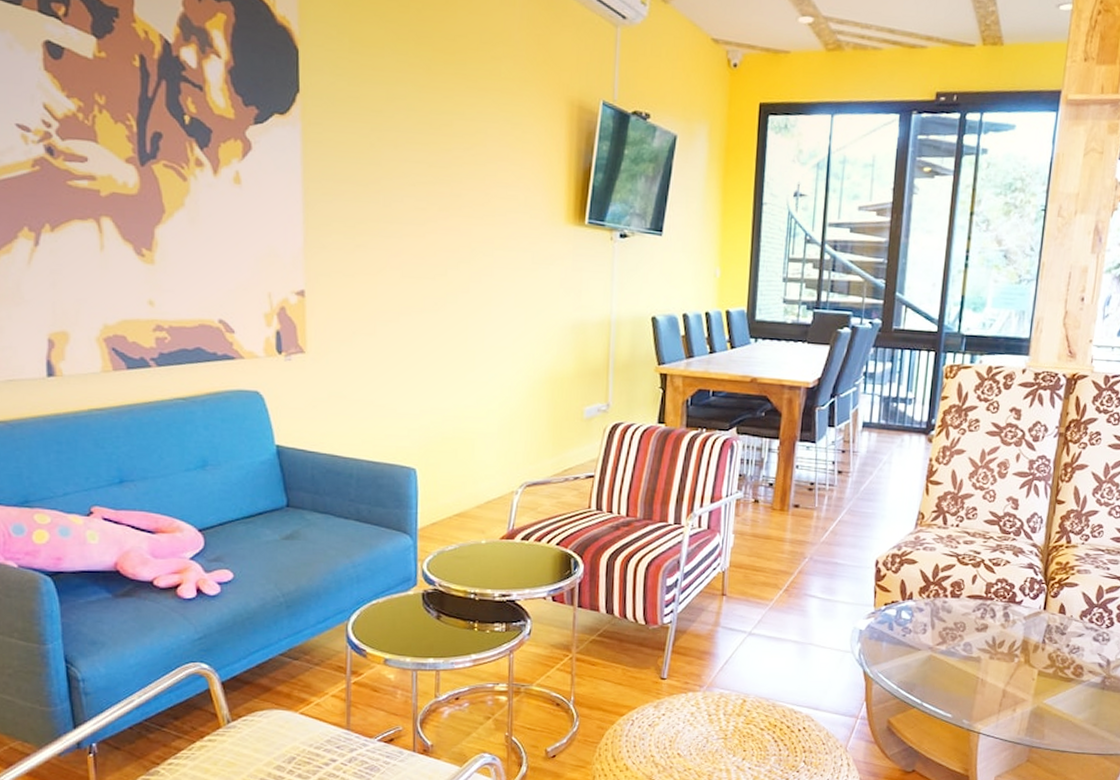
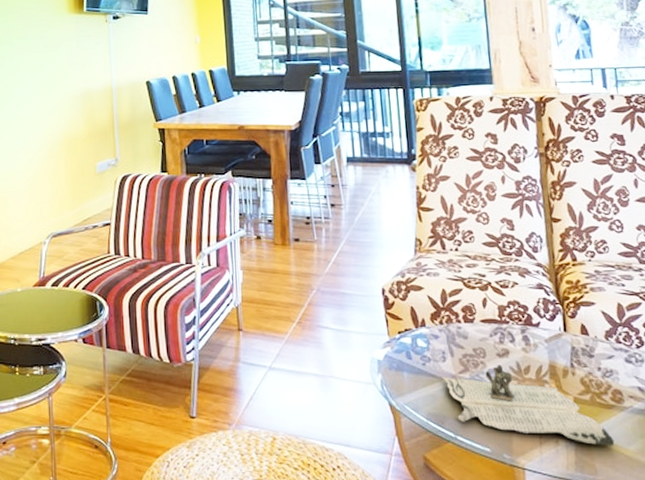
magazine: none [919,638,1066,715] -> present [442,365,615,446]

